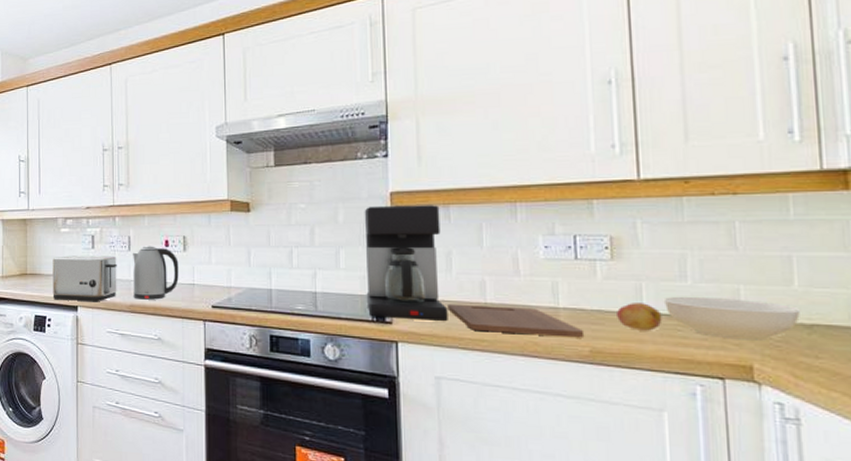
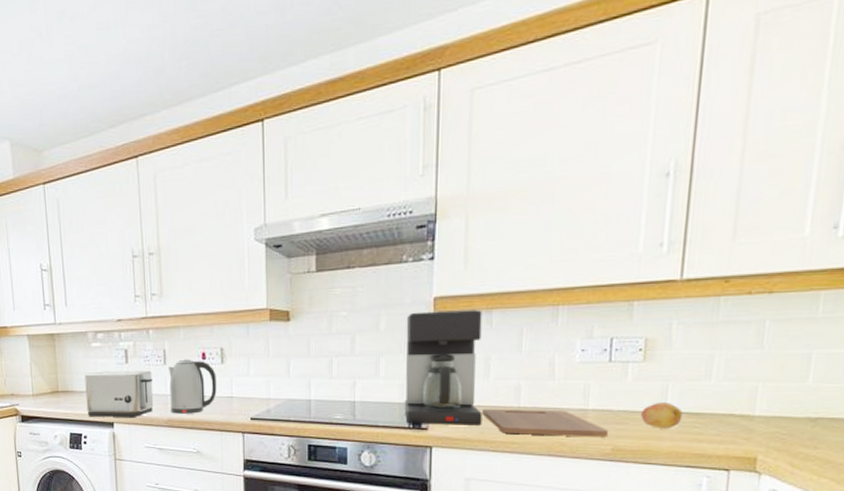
bowl: present [661,296,801,341] -> none [684,394,810,434]

